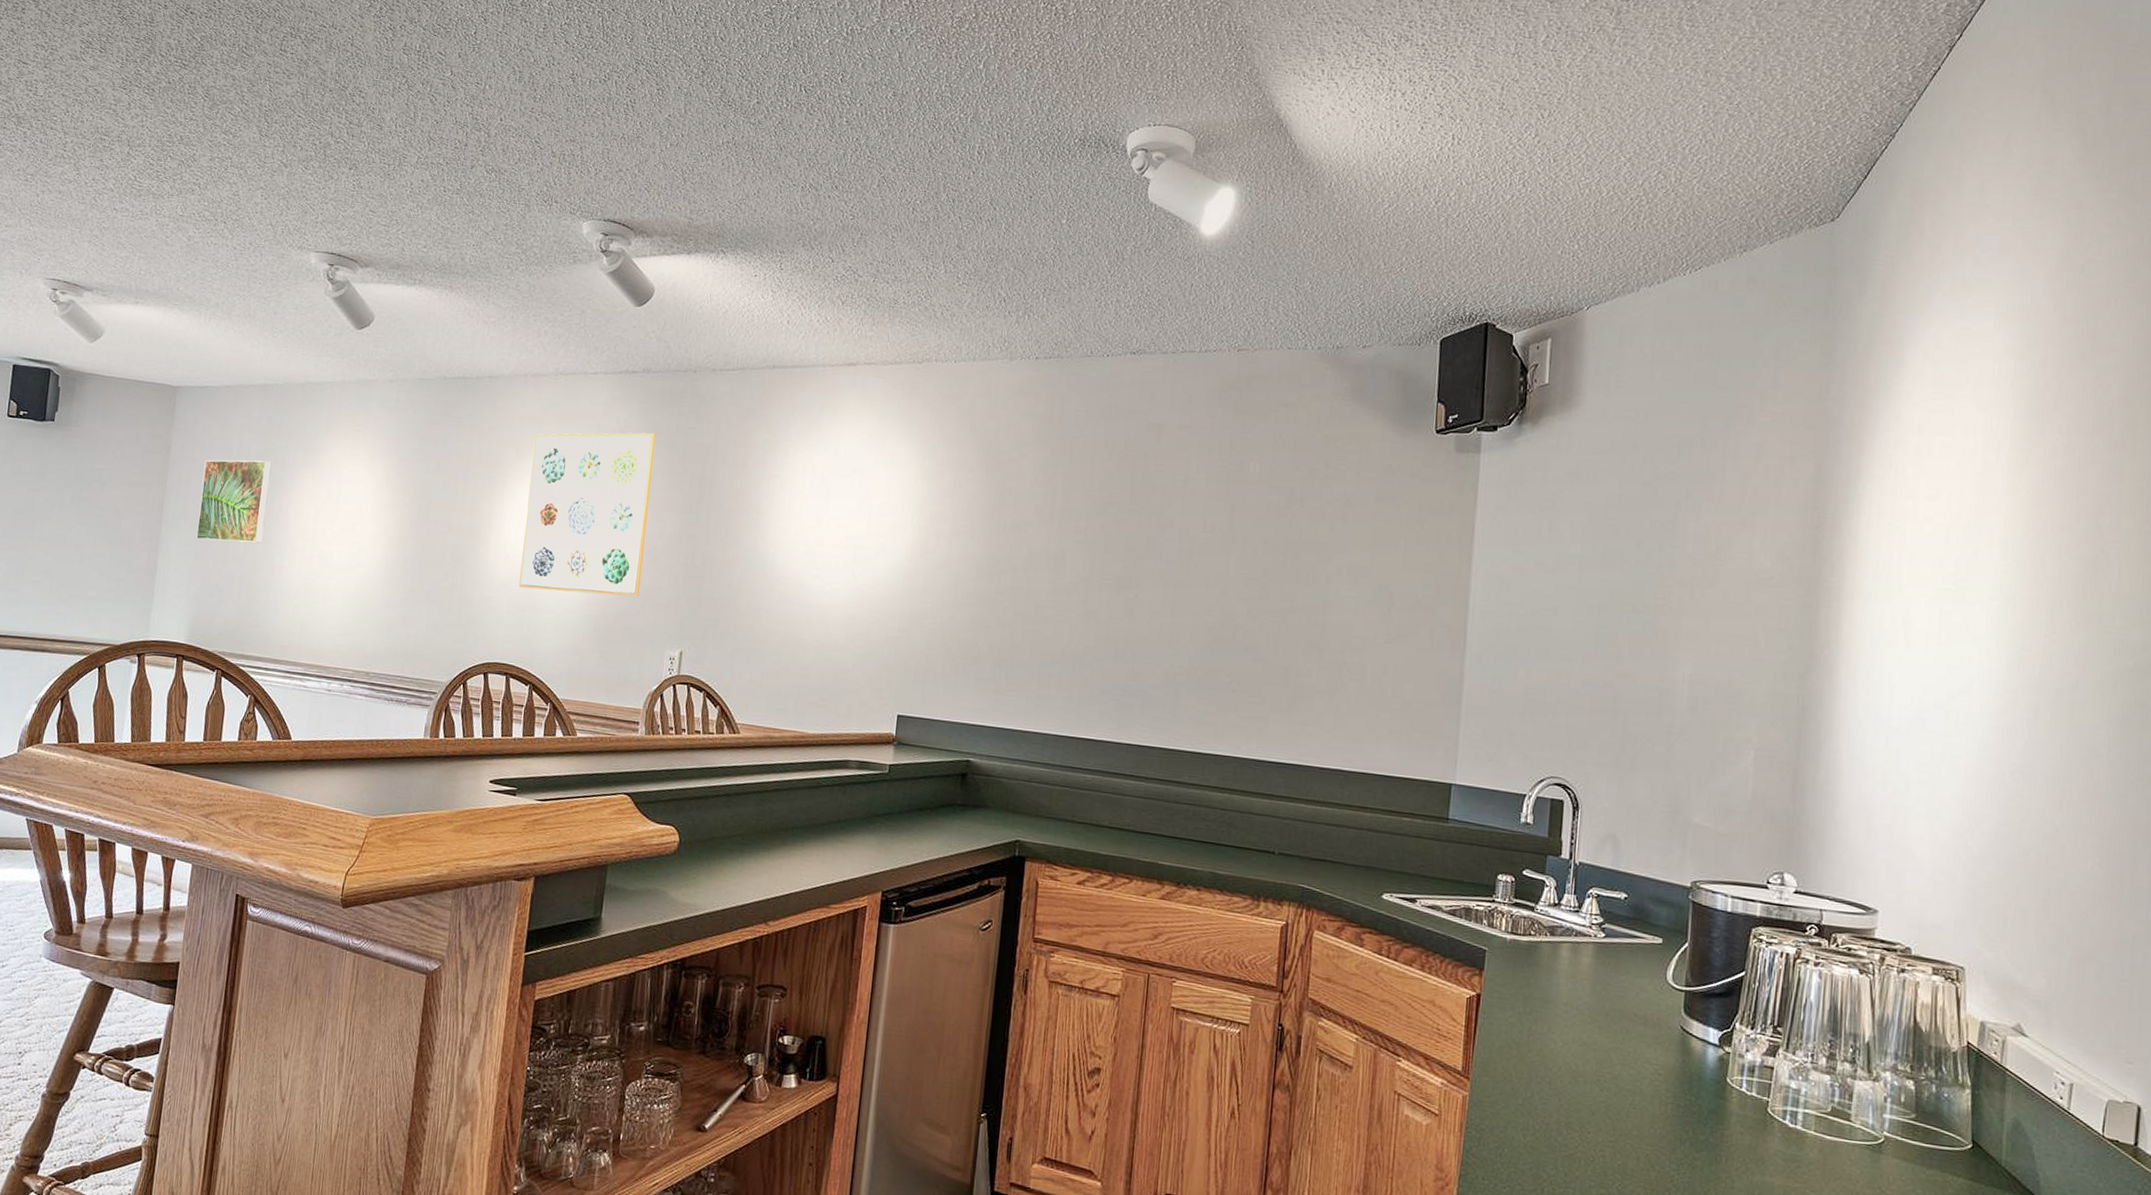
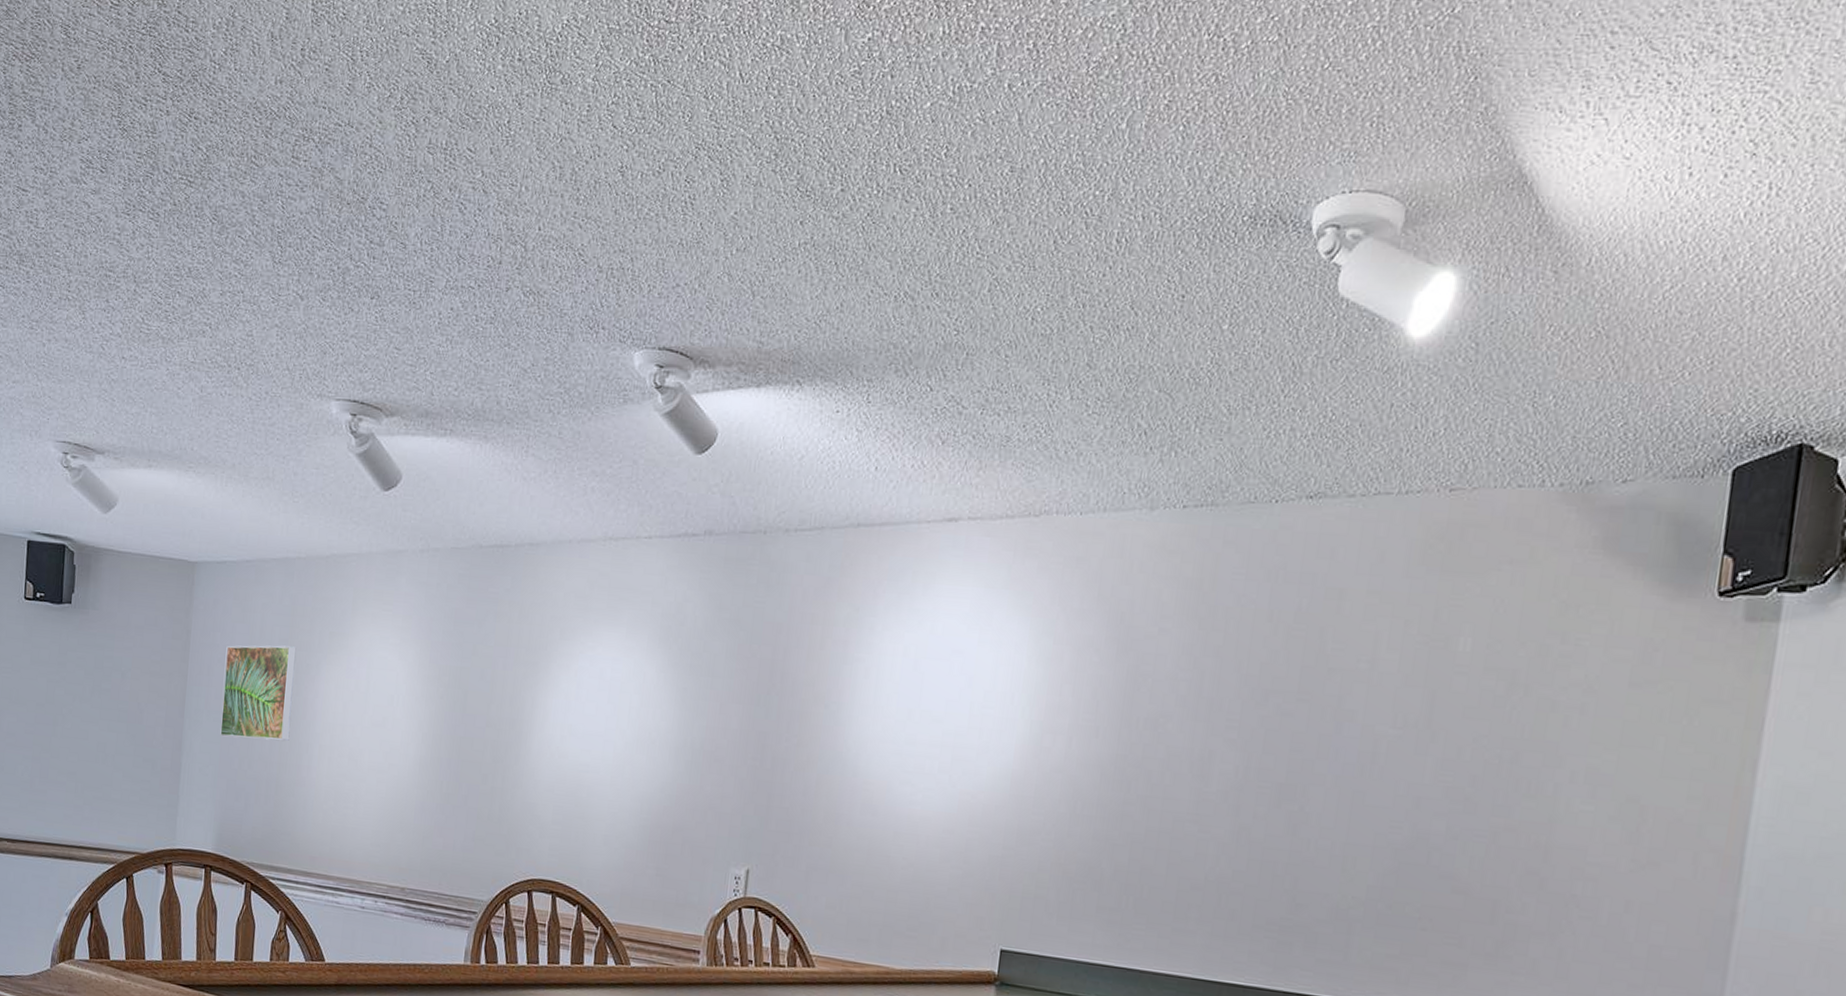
wall art: present [519,432,657,597] -> none [565,608,720,805]

